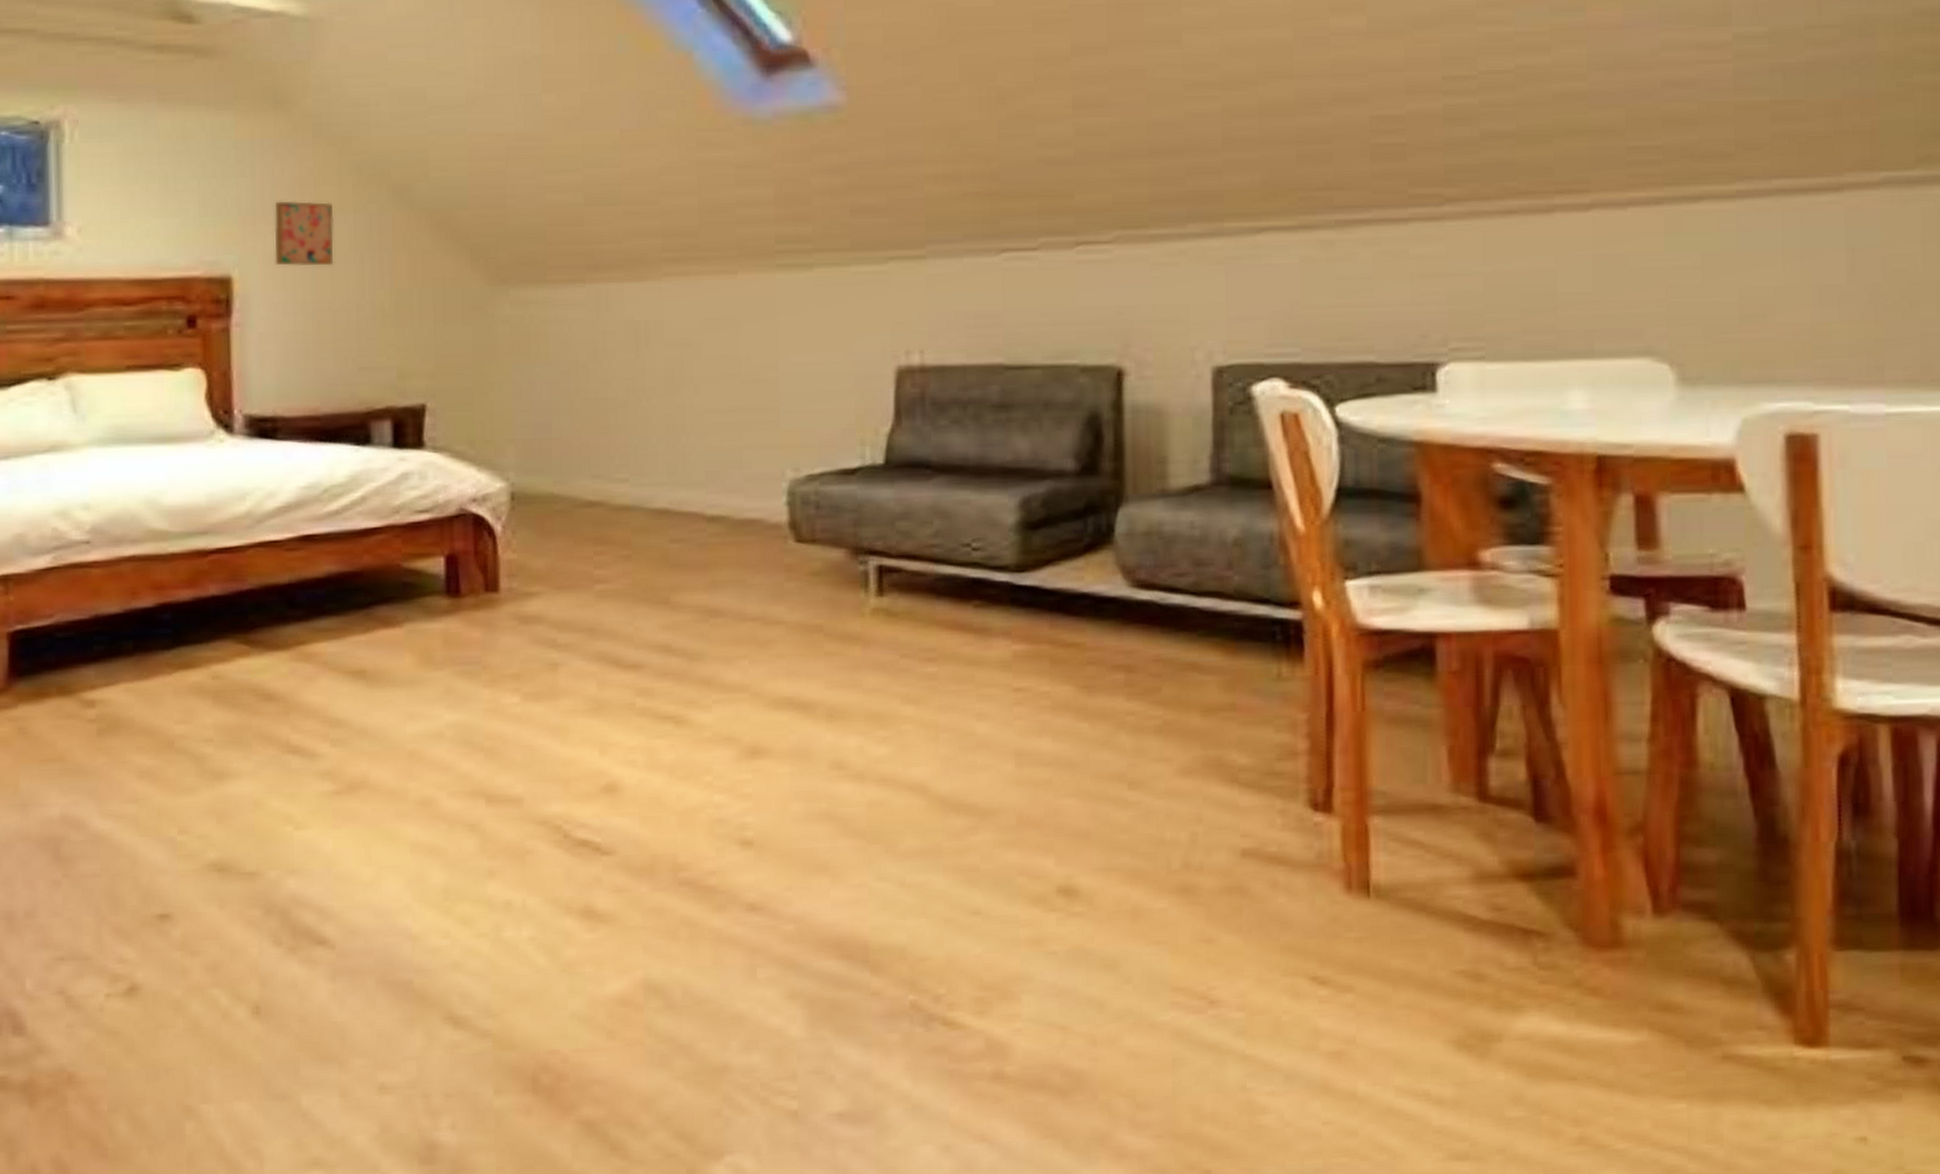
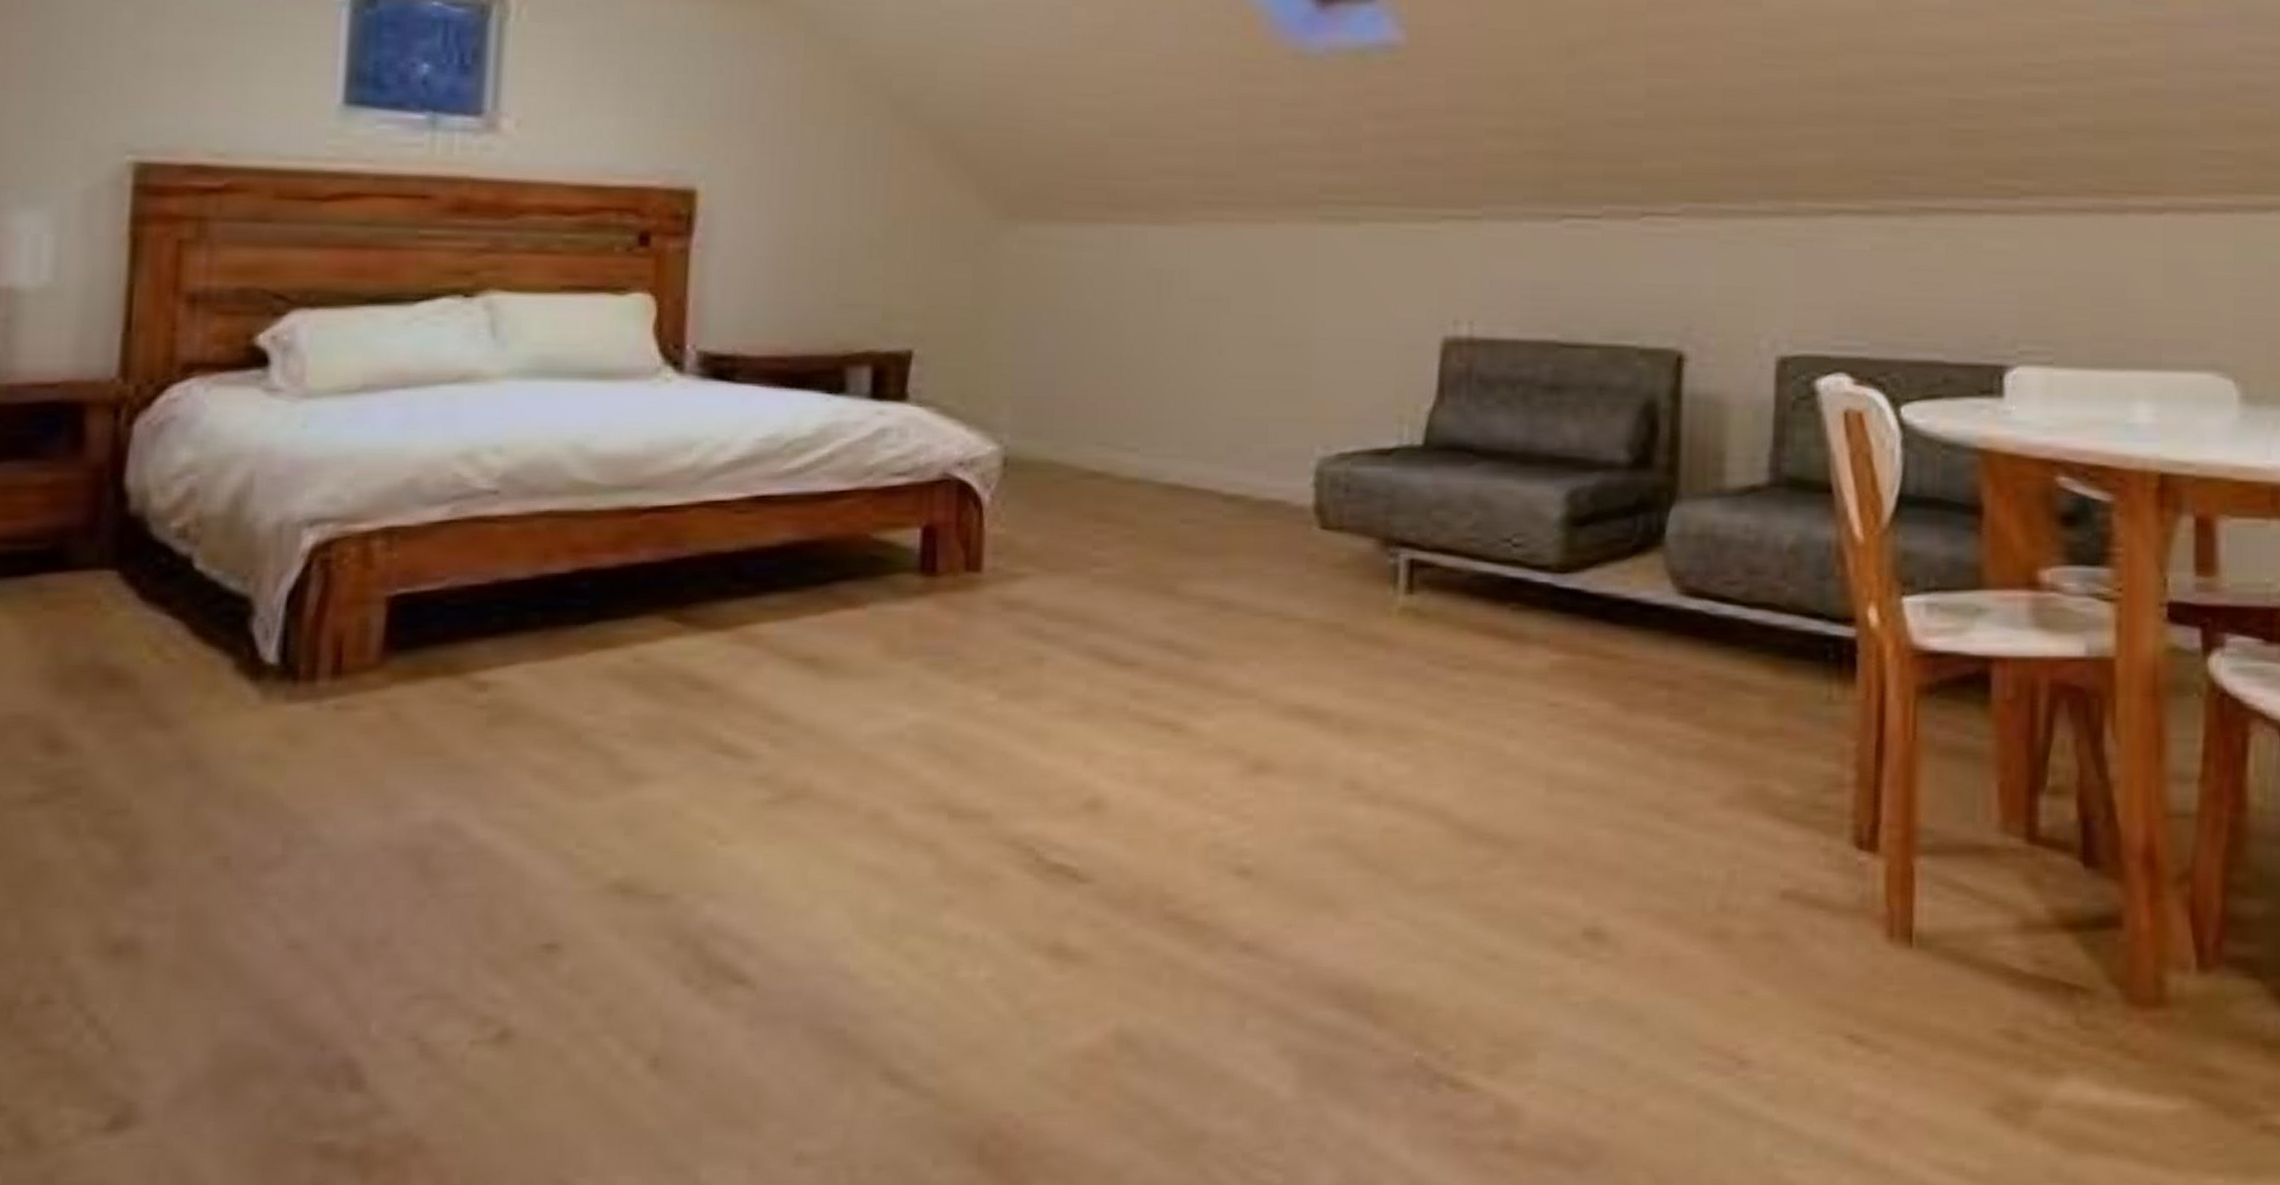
wall art: present [274,201,334,266] -> none [749,106,823,184]

